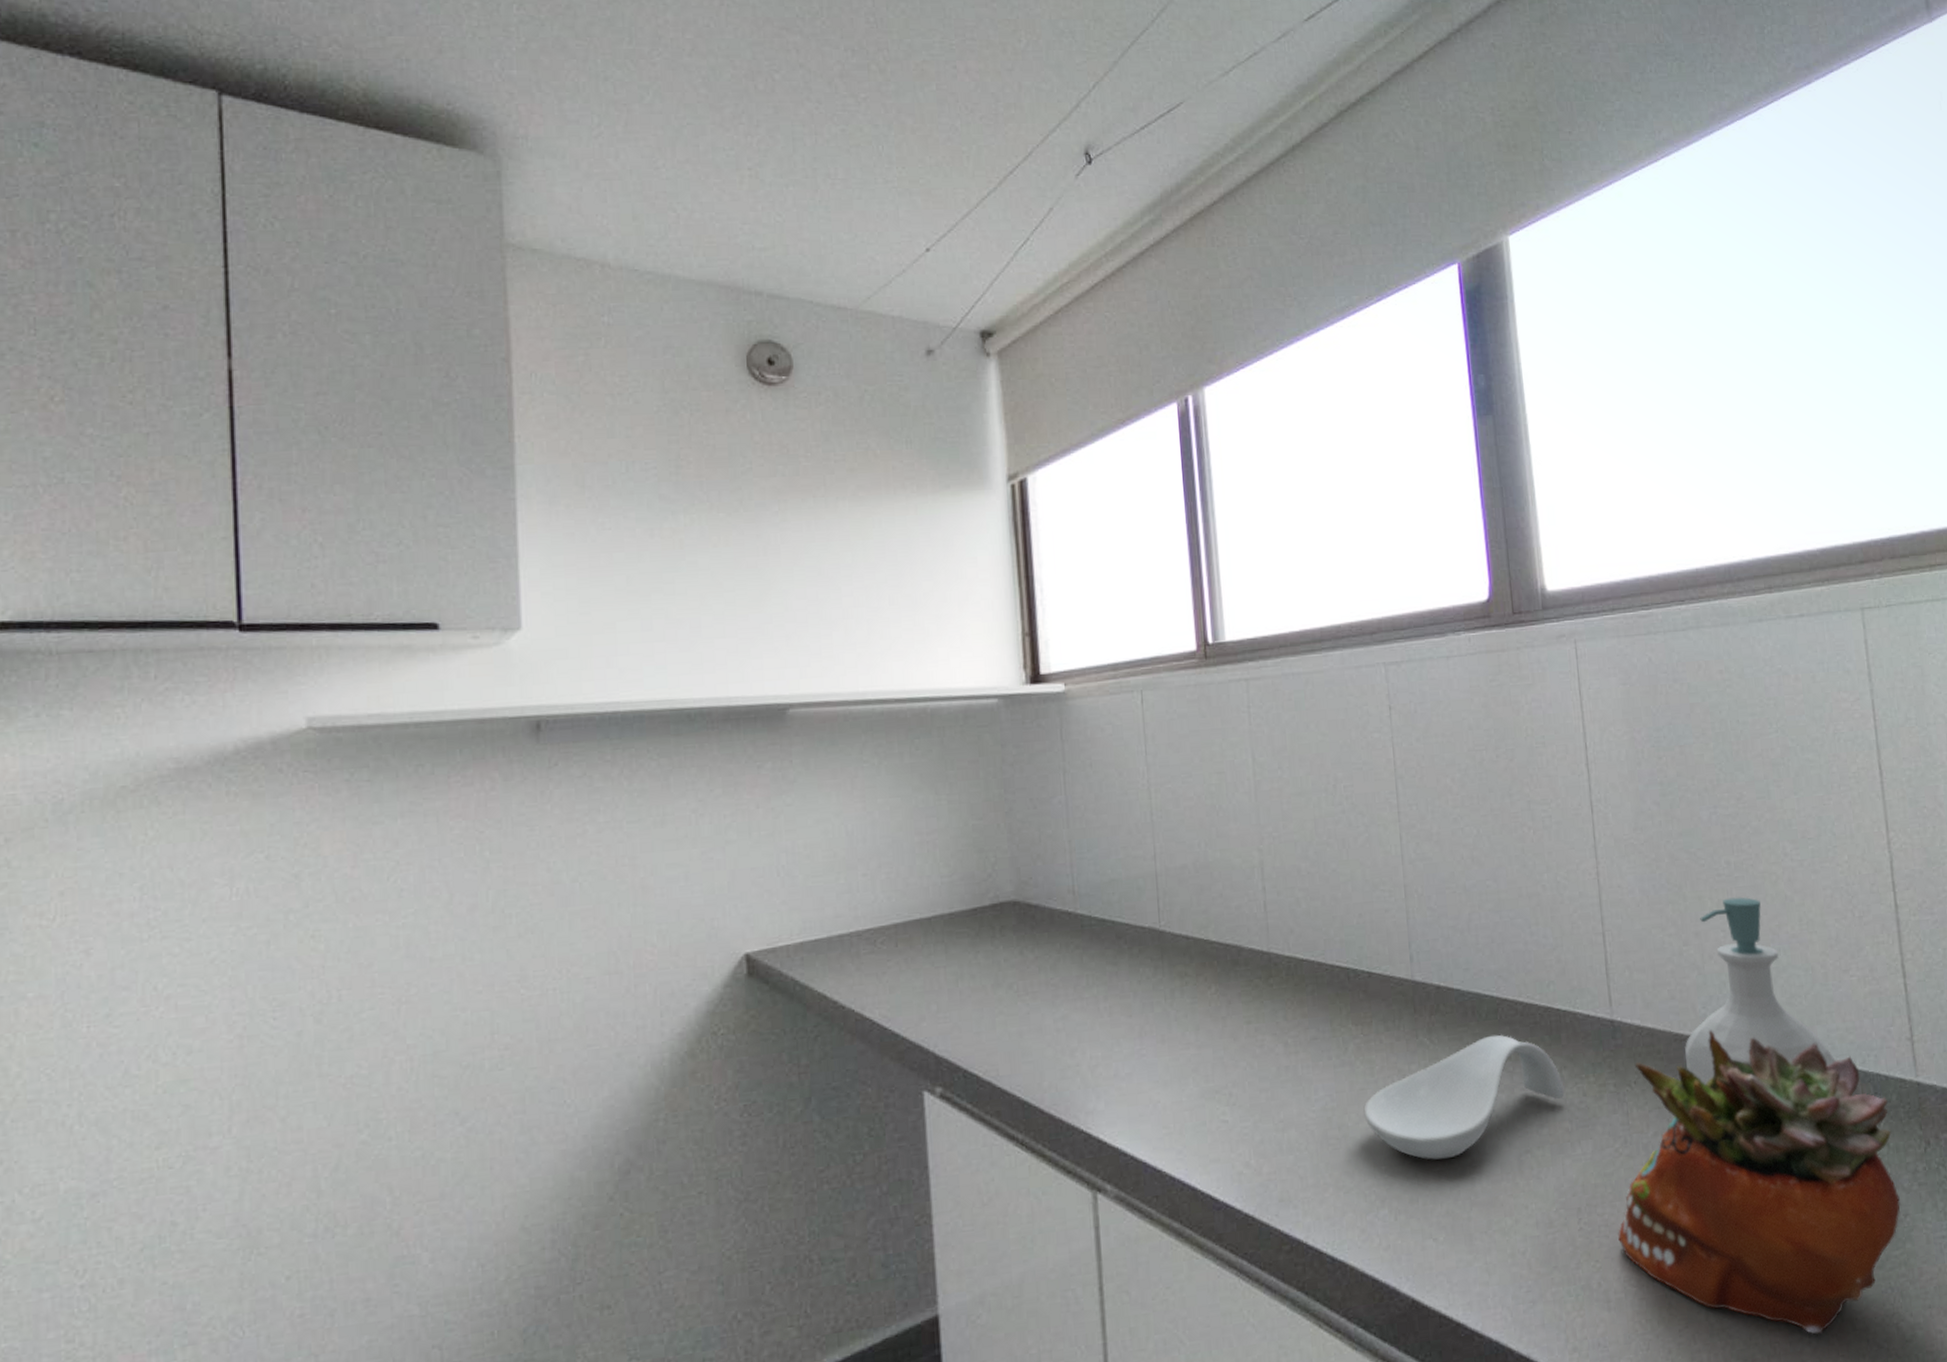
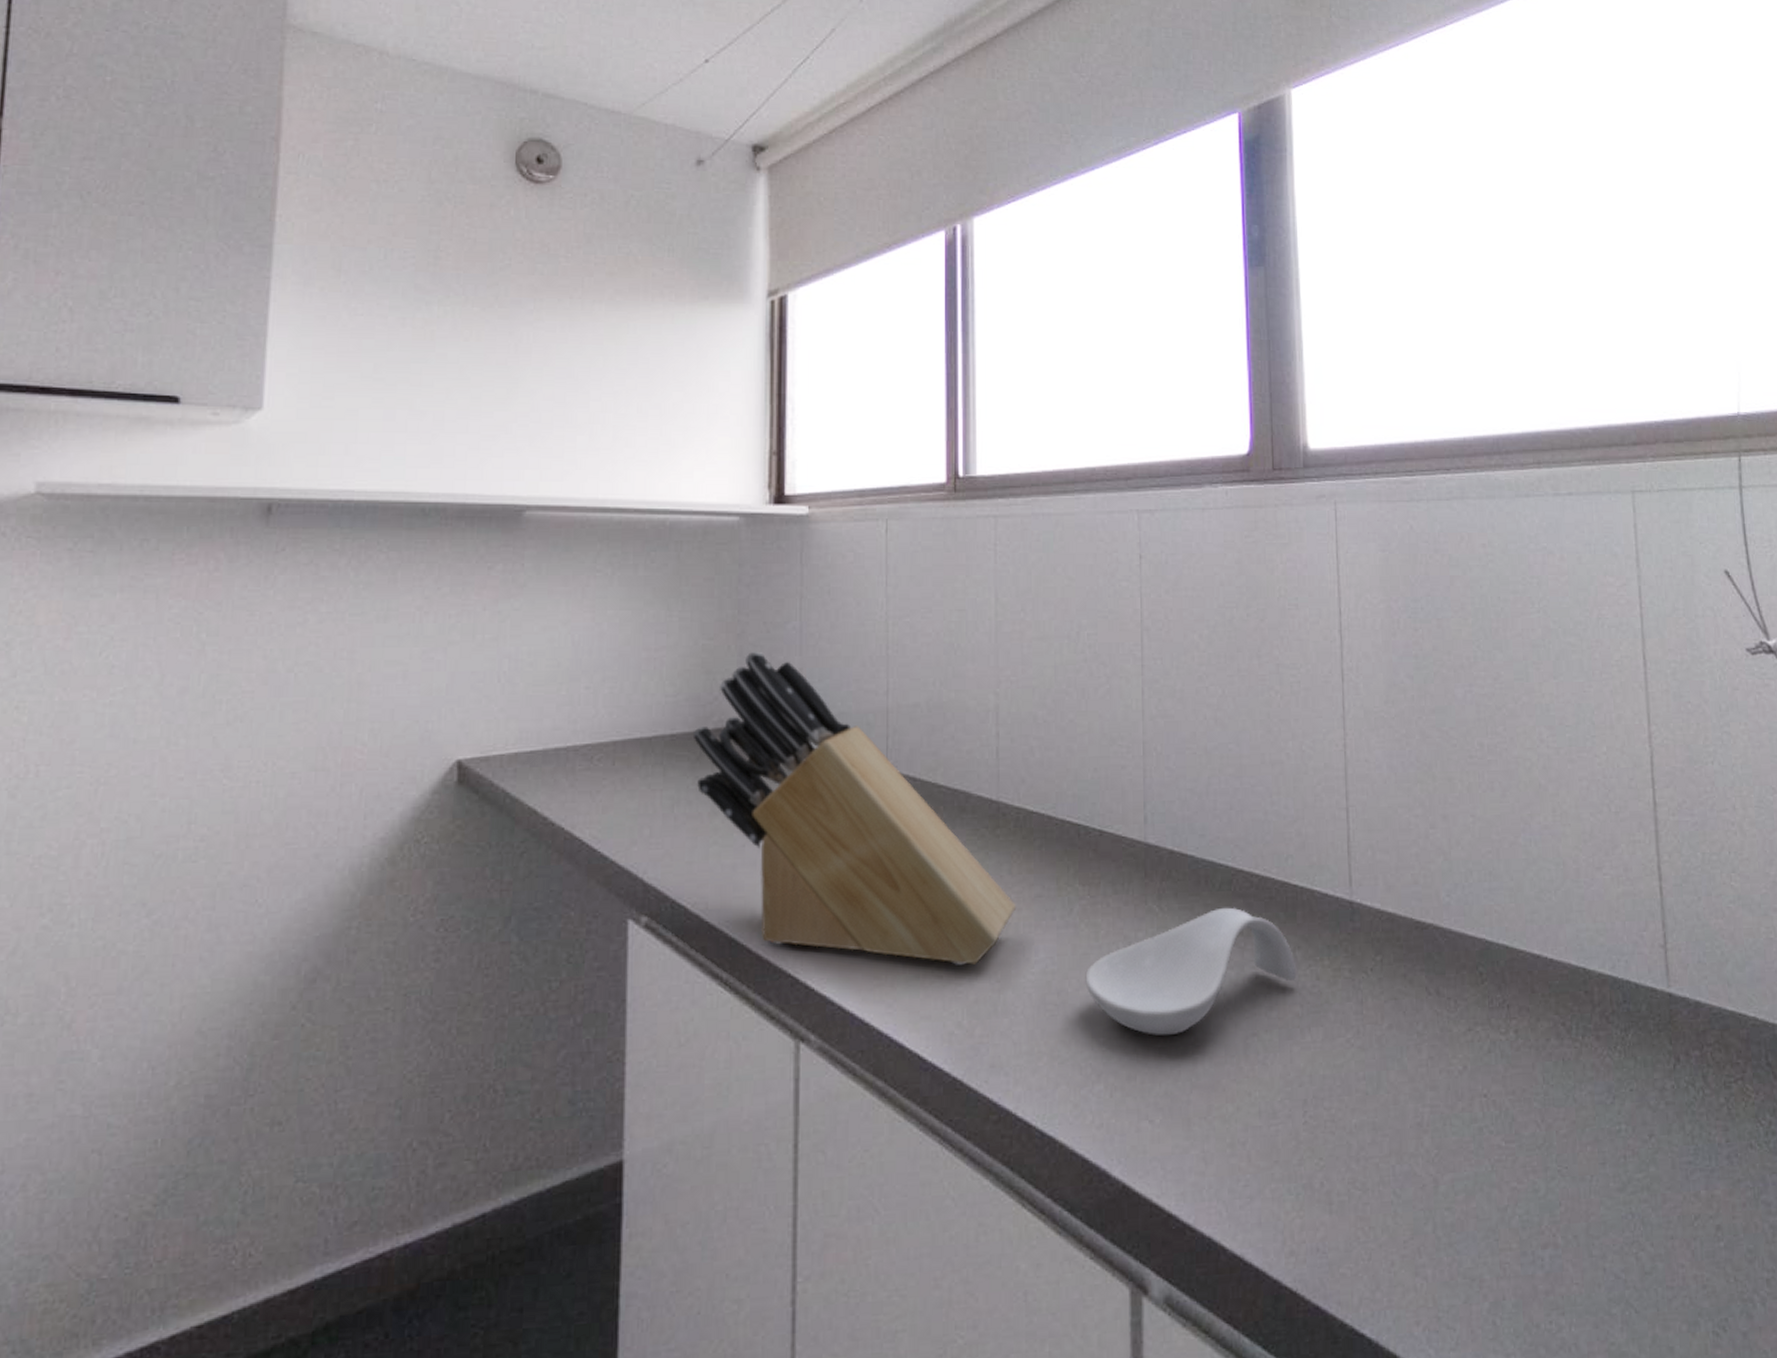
knife block: none [970,827,1294,1109] -> present [692,651,1017,965]
succulent planter: present [1618,1030,1900,1335] -> none [1344,920,1645,1258]
soap bottle: present [1684,897,1836,1086] -> none [1425,781,1584,979]

